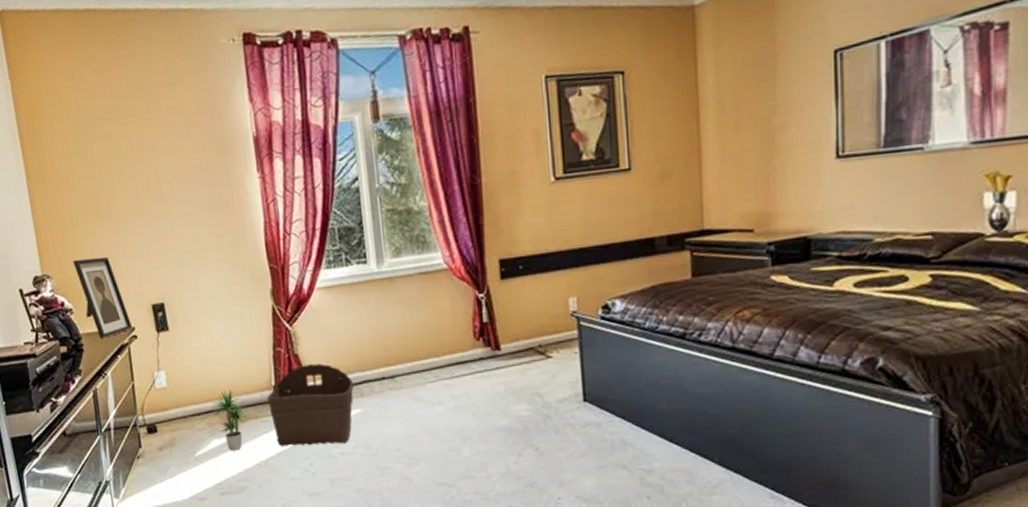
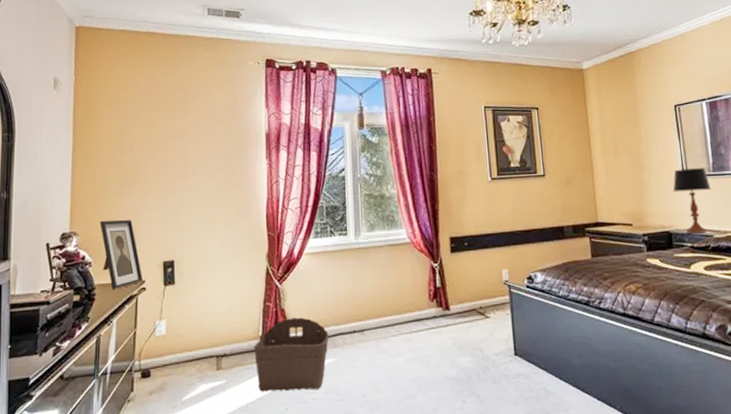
potted plant: present [211,389,251,451] -> none [203,338,238,396]
table lamp: none [818,143,878,239] -> present [673,168,711,234]

